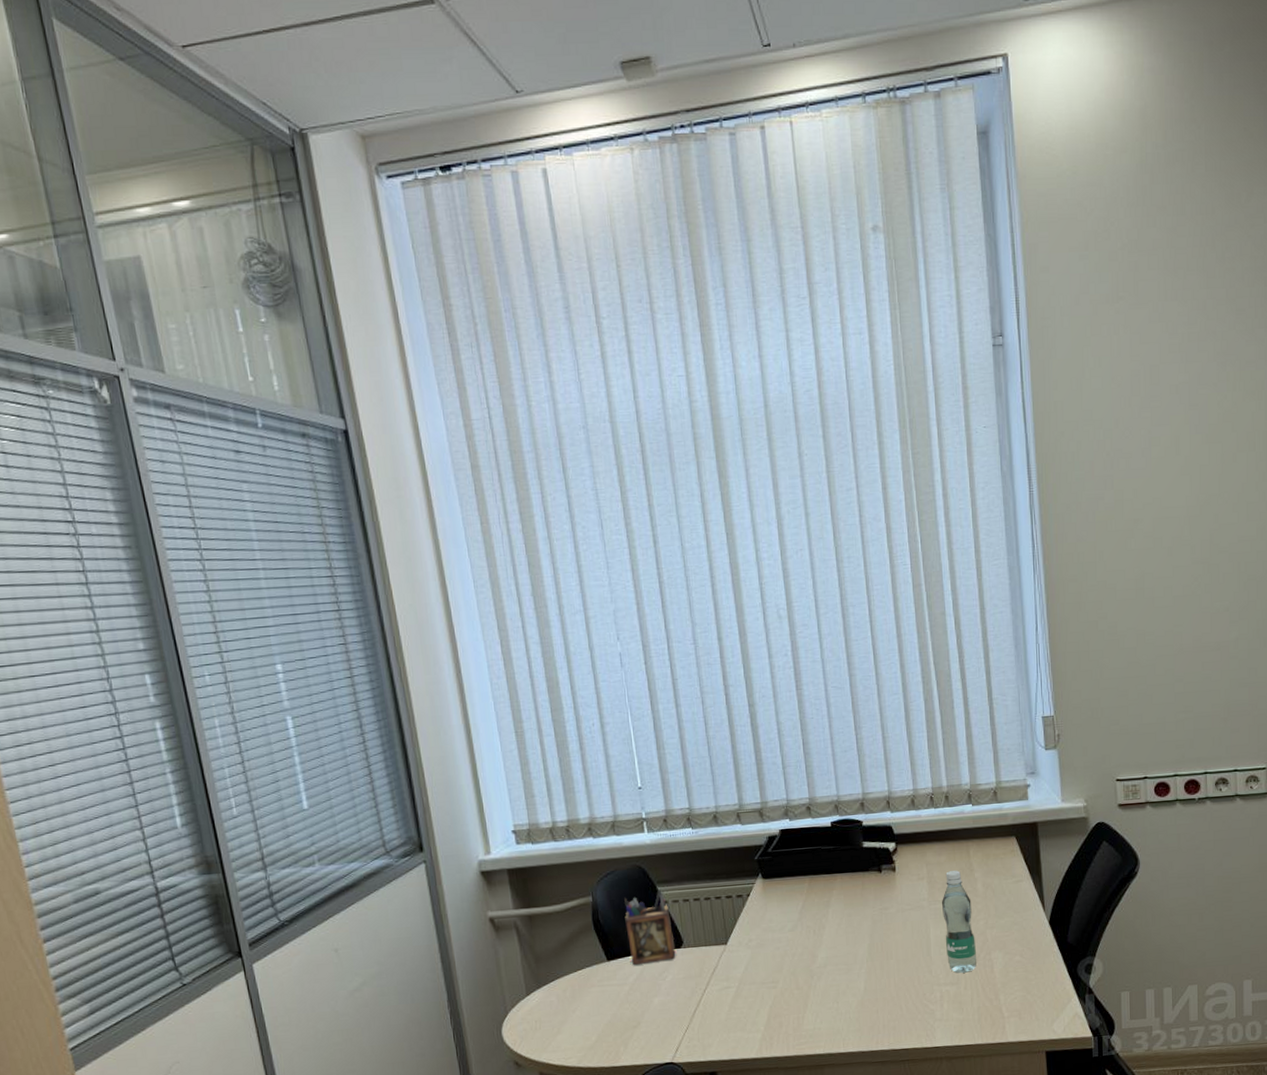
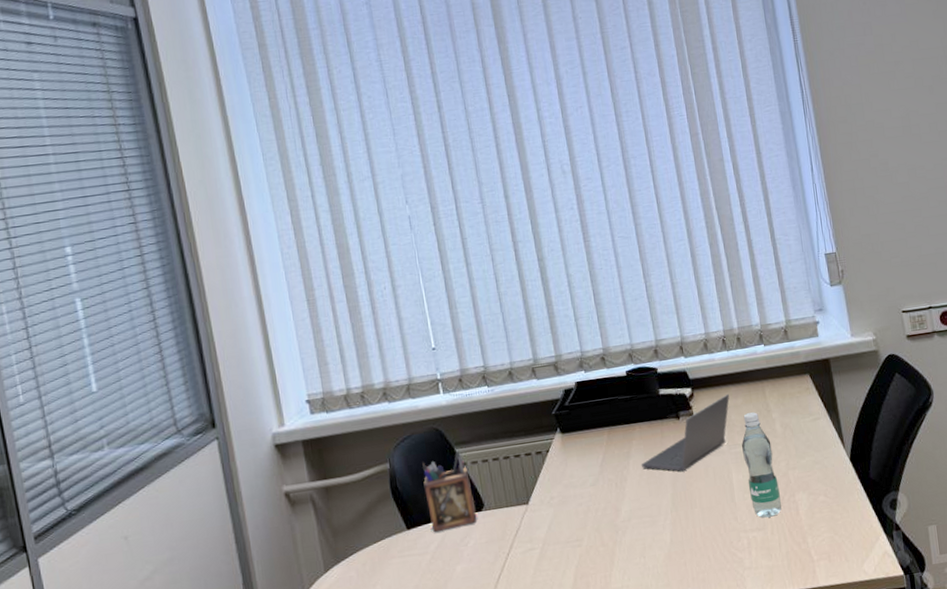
laptop computer: none [840,850,933,923] -> present [641,393,729,471]

